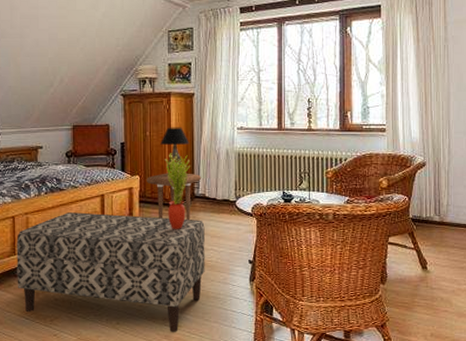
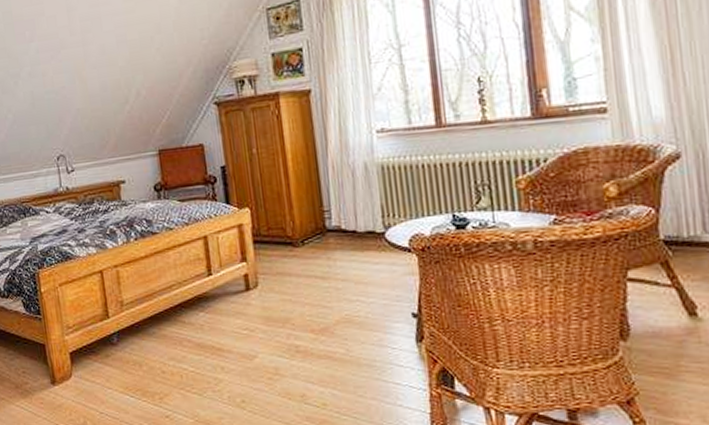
bench: present [16,212,205,332] -> none [108,260,352,413]
side table: present [147,173,201,221] -> none [259,199,333,264]
table lamp: present [160,127,190,172] -> none [272,137,312,199]
potted plant: present [164,153,191,229] -> none [280,173,317,276]

